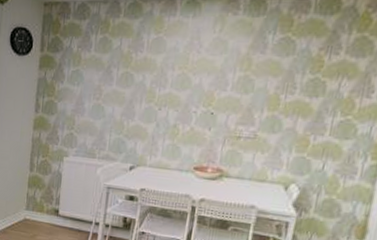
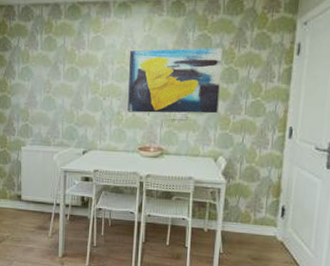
wall art: none [185,53,309,133] -> present [128,48,223,114]

